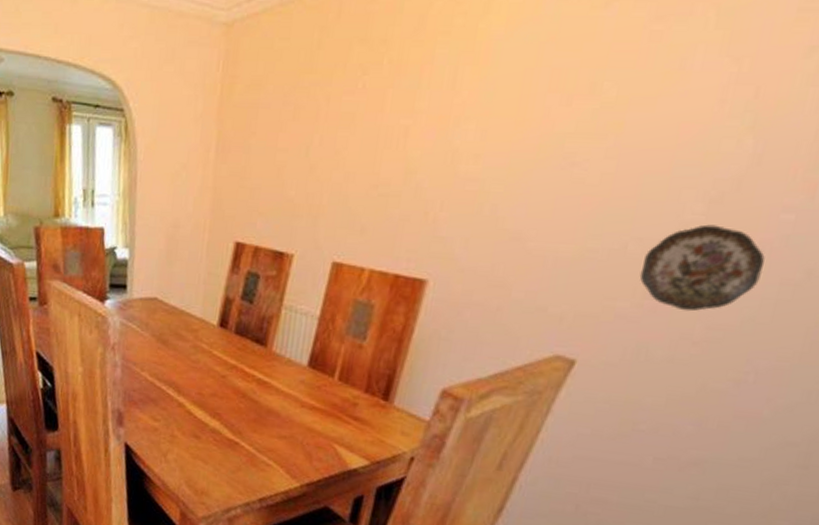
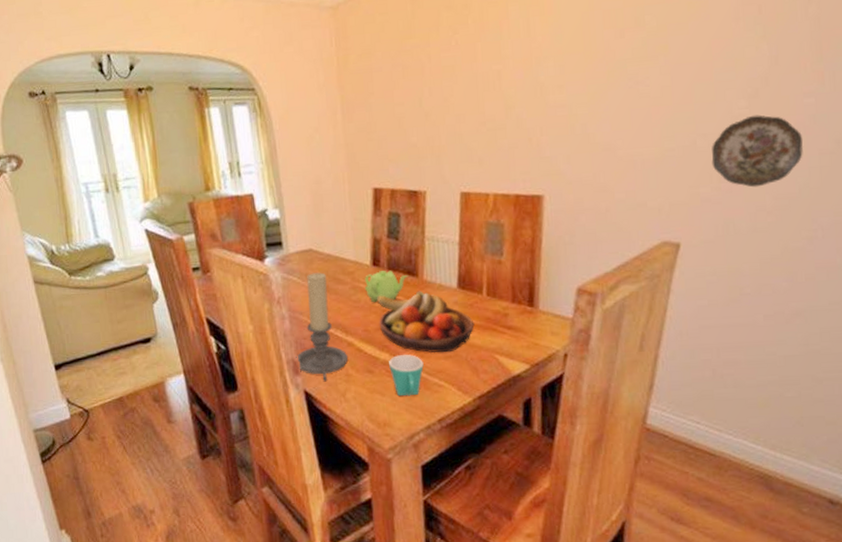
candle holder: none [122,323,177,439] -> present [296,272,348,382]
teapot: none [206,334,257,367] -> present [364,270,409,303]
fruit bowl: none [215,359,319,433] -> present [376,290,475,353]
mug: none [217,425,255,470] -> present [389,355,424,396]

